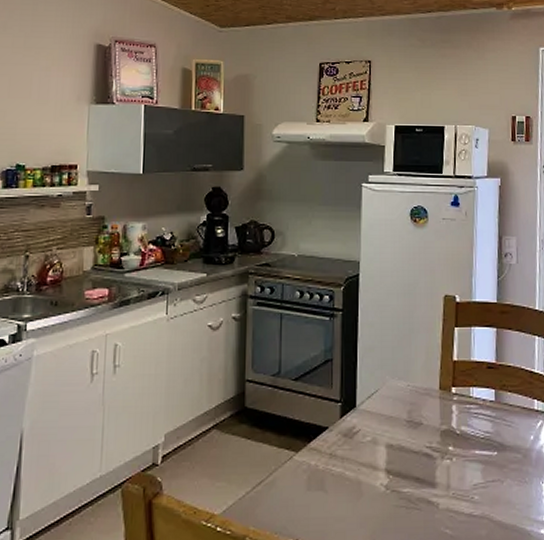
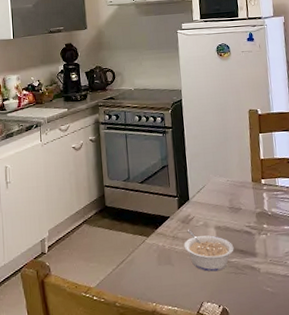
legume: none [343,445,408,504] -> present [184,229,234,272]

